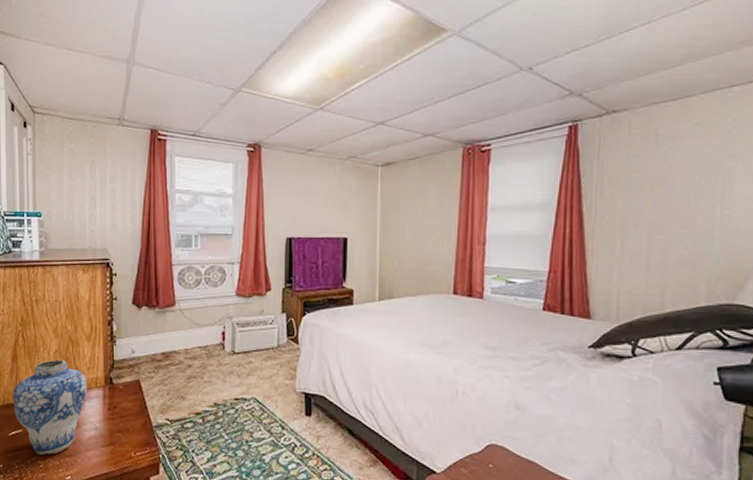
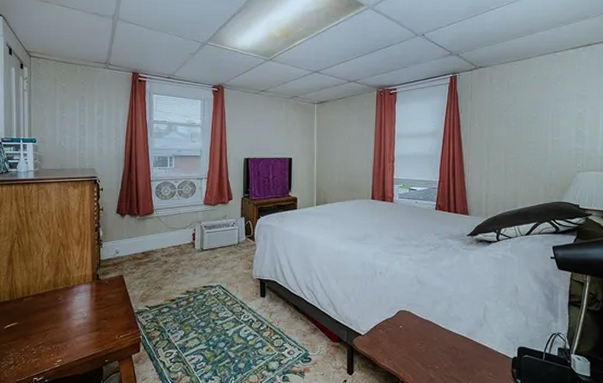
vase: present [12,359,87,455] -> none [8,261,76,343]

